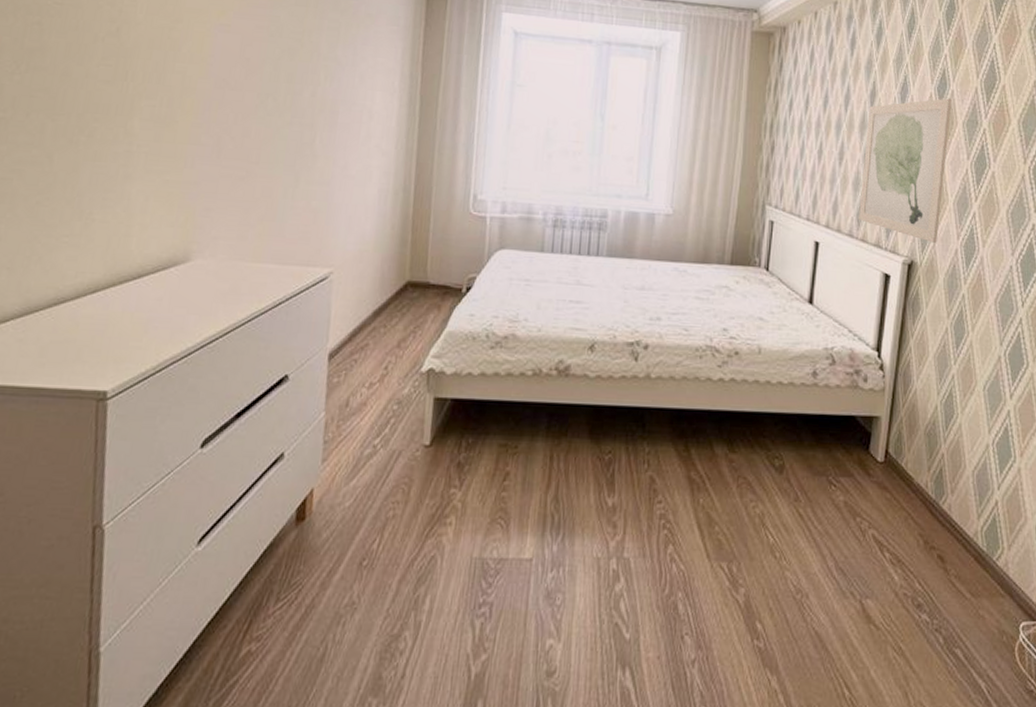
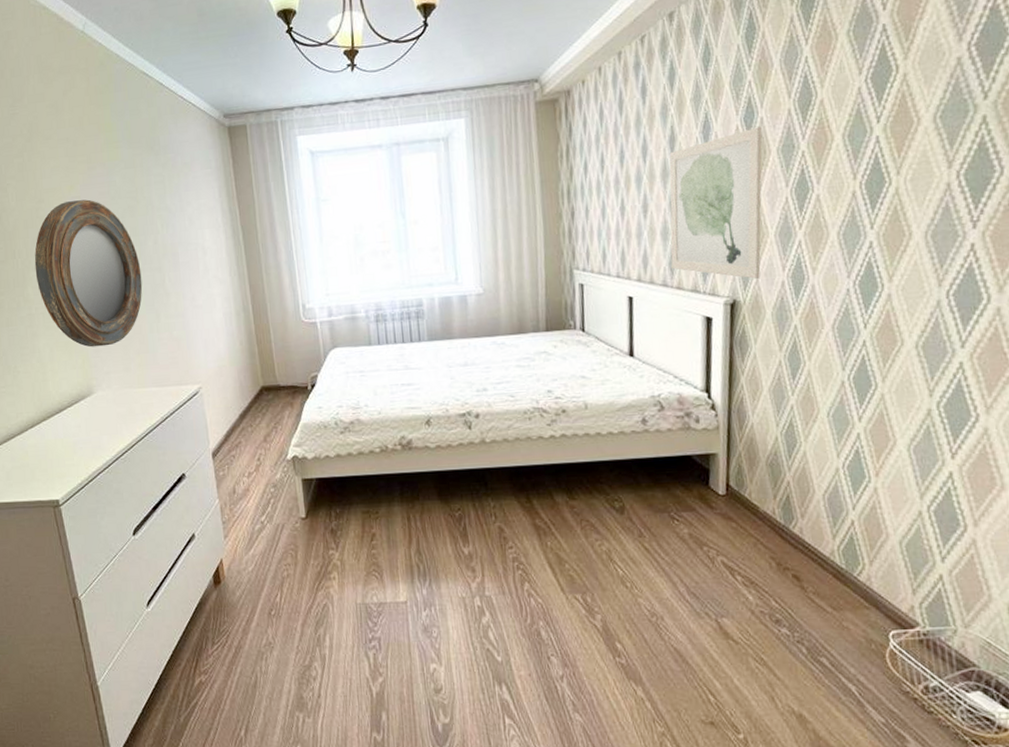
home mirror: none [148,27,289,206] -> present [34,199,143,348]

